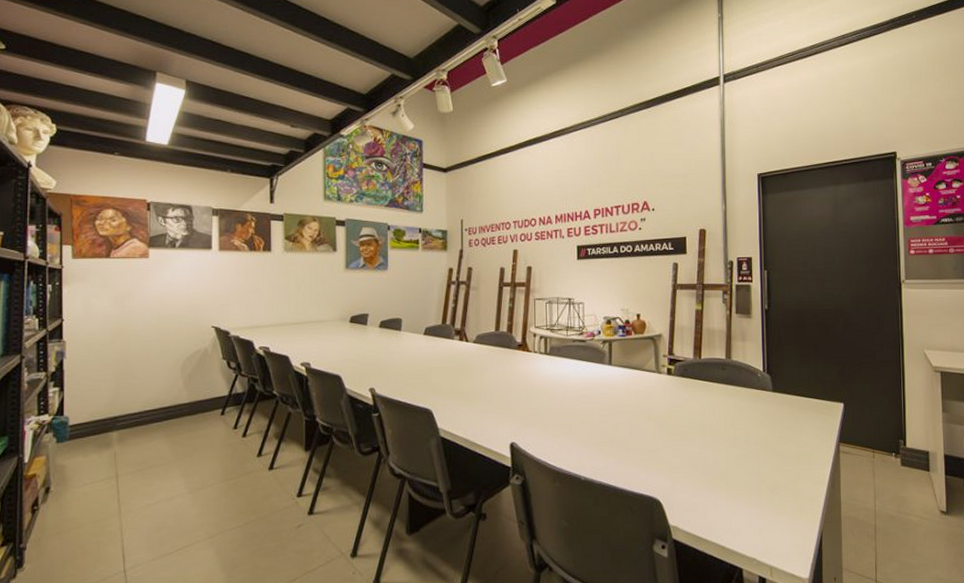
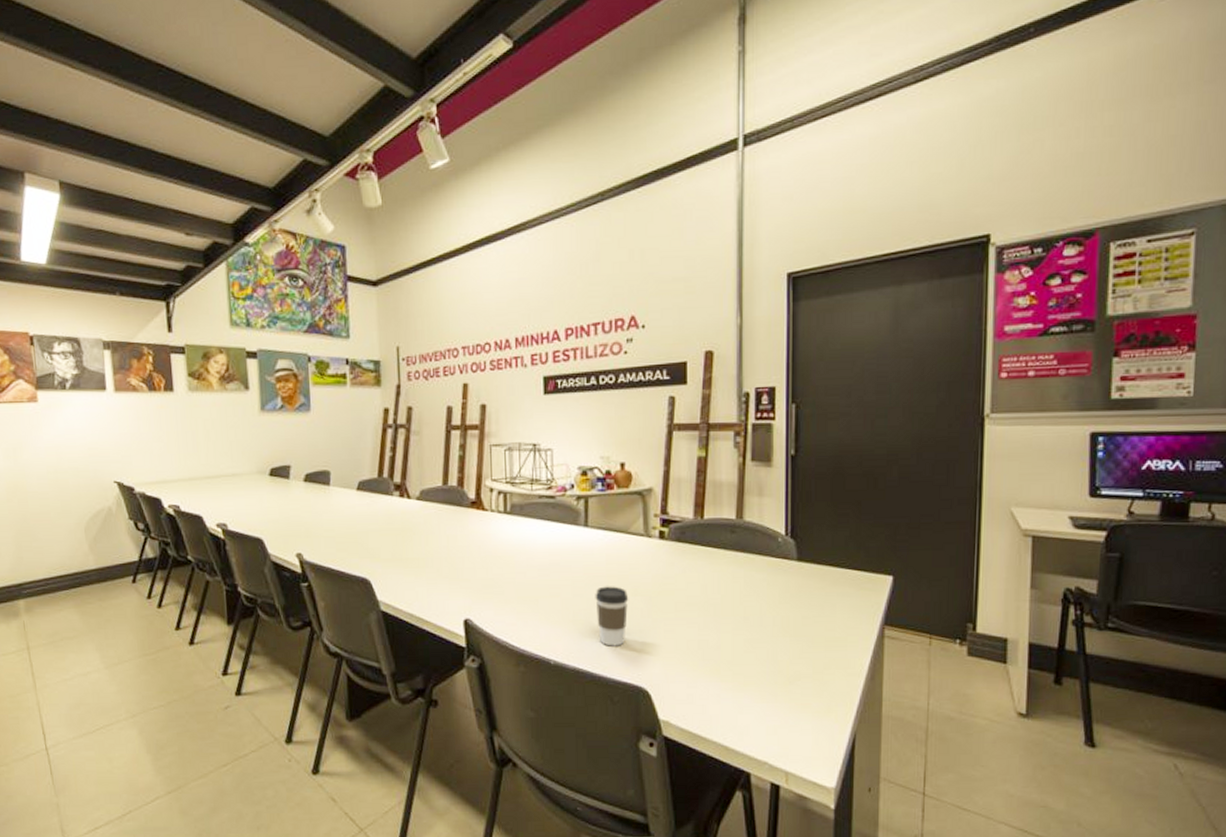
coffee cup: none [617,413,644,464] -> present [595,586,629,646]

